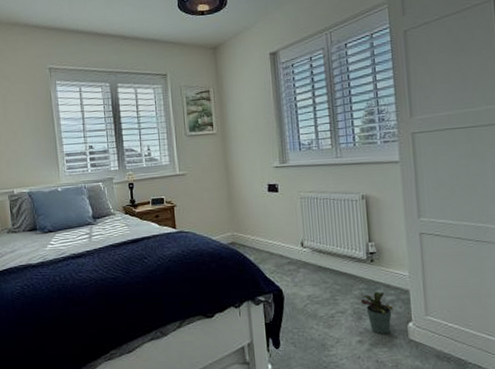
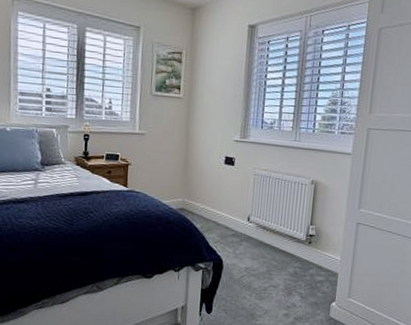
potted plant: present [360,291,394,334] -> none [293,271,322,310]

